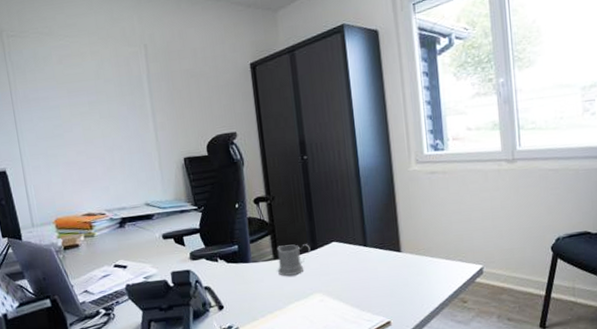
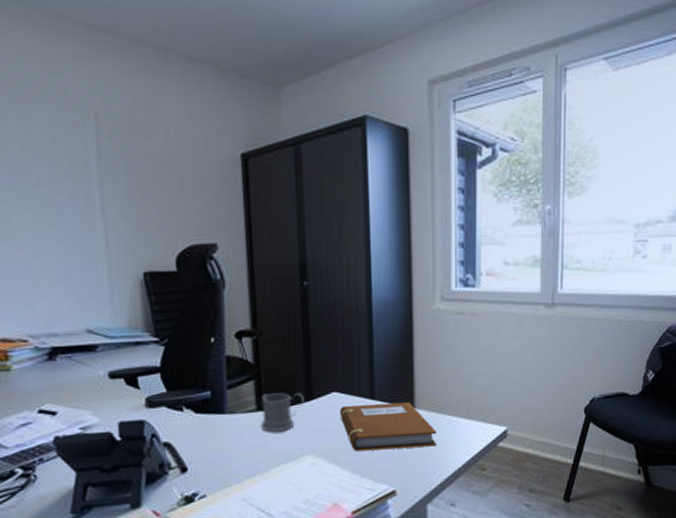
notebook: none [339,248,423,290] -> present [339,402,437,452]

